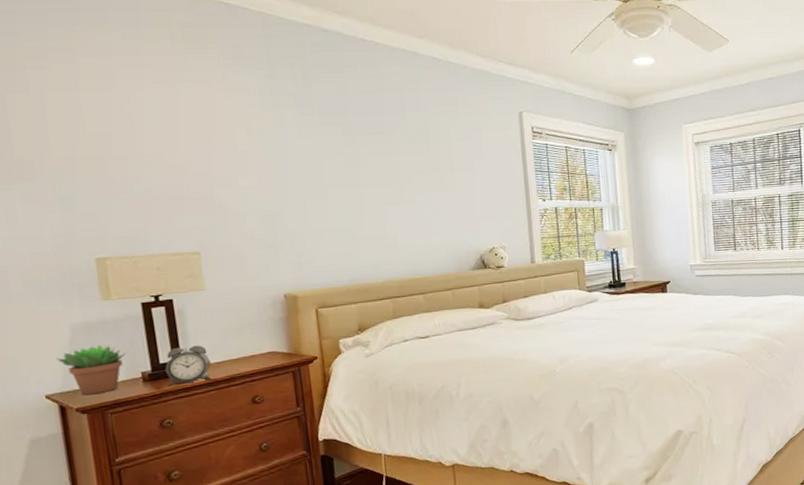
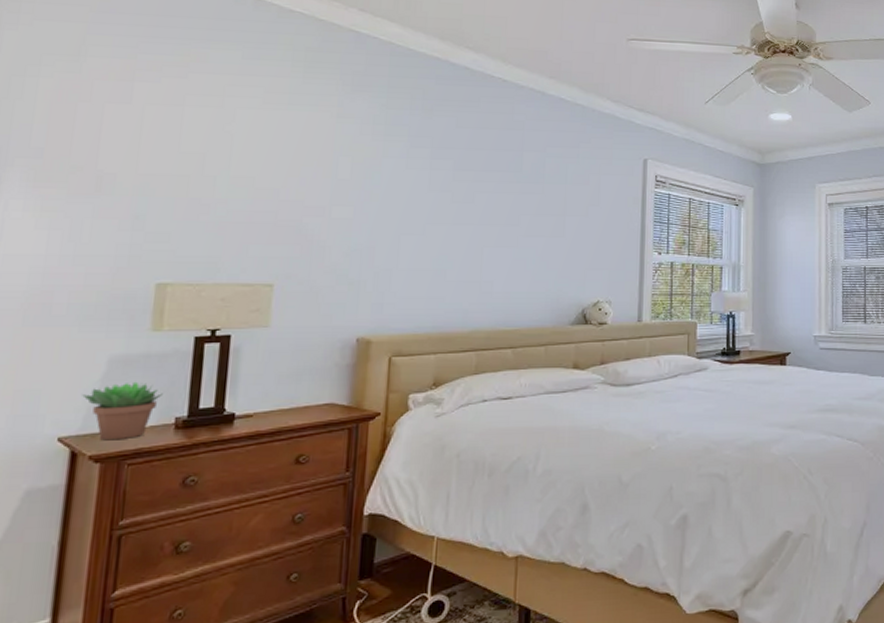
alarm clock: present [164,345,212,387] -> none [201,390,259,437]

